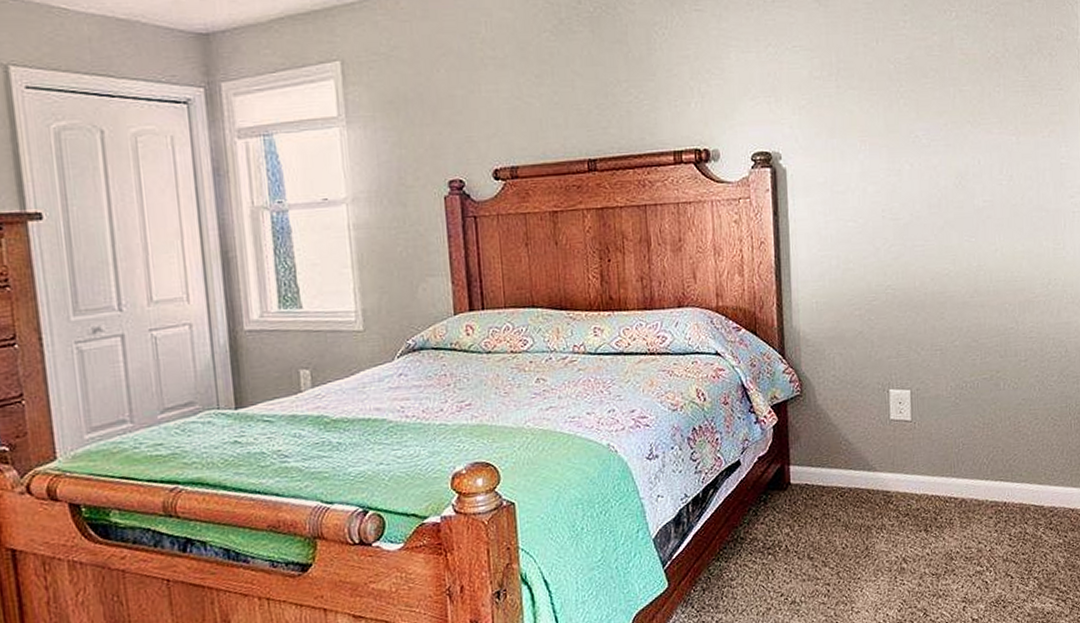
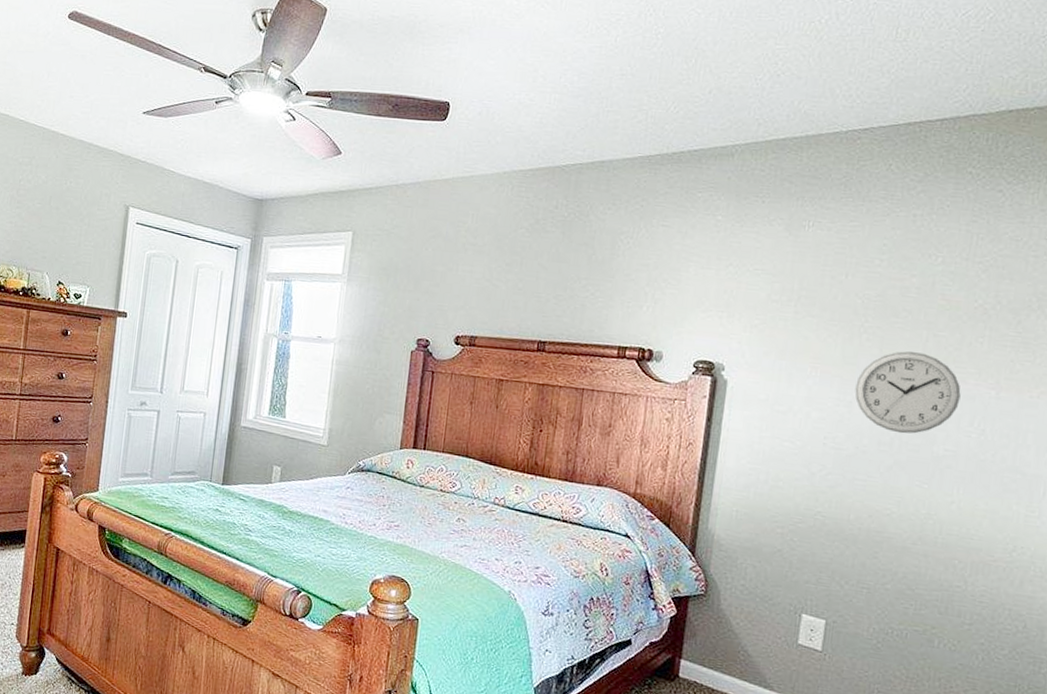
wall clock: none [901,109,989,193] -> present [854,350,961,434]

